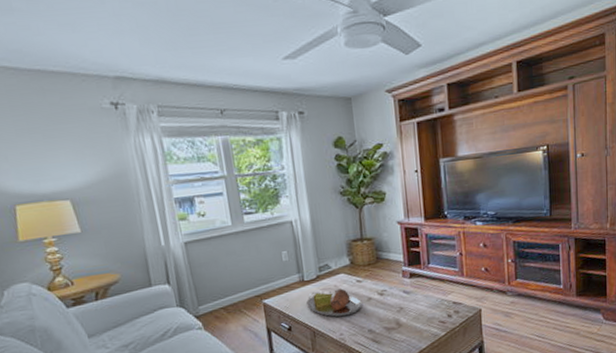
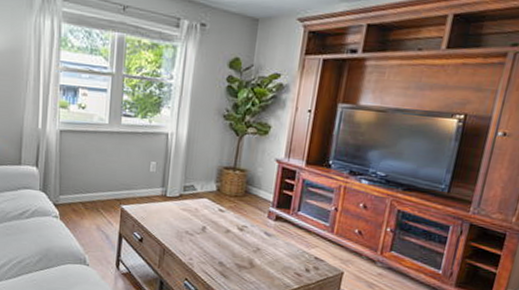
serving tray: present [306,288,362,317] -> none [163,209,219,242]

